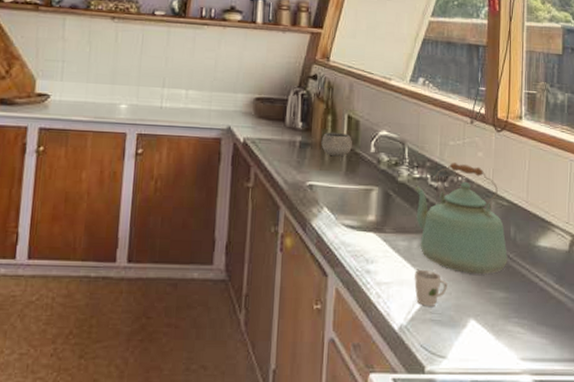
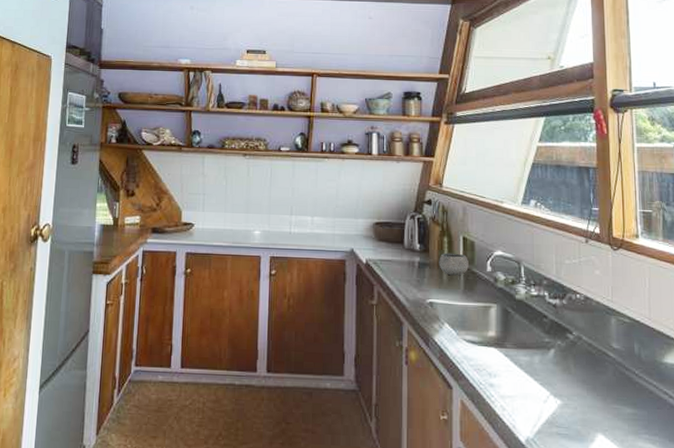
kettle: present [413,163,508,275] -> none [532,281,633,390]
cup: present [414,270,447,306] -> none [538,384,572,420]

